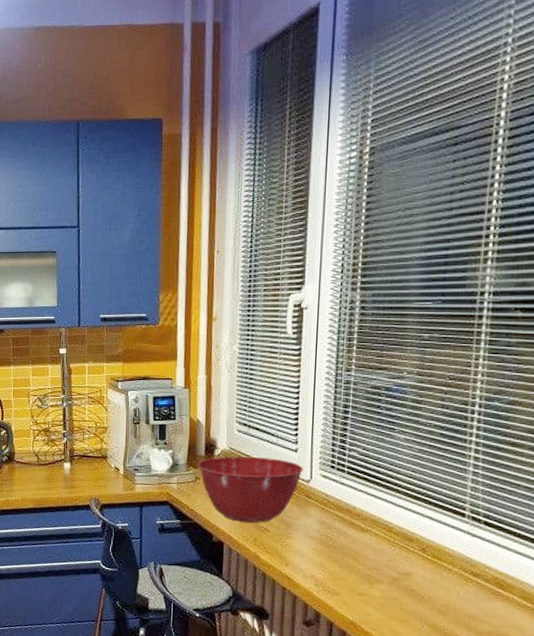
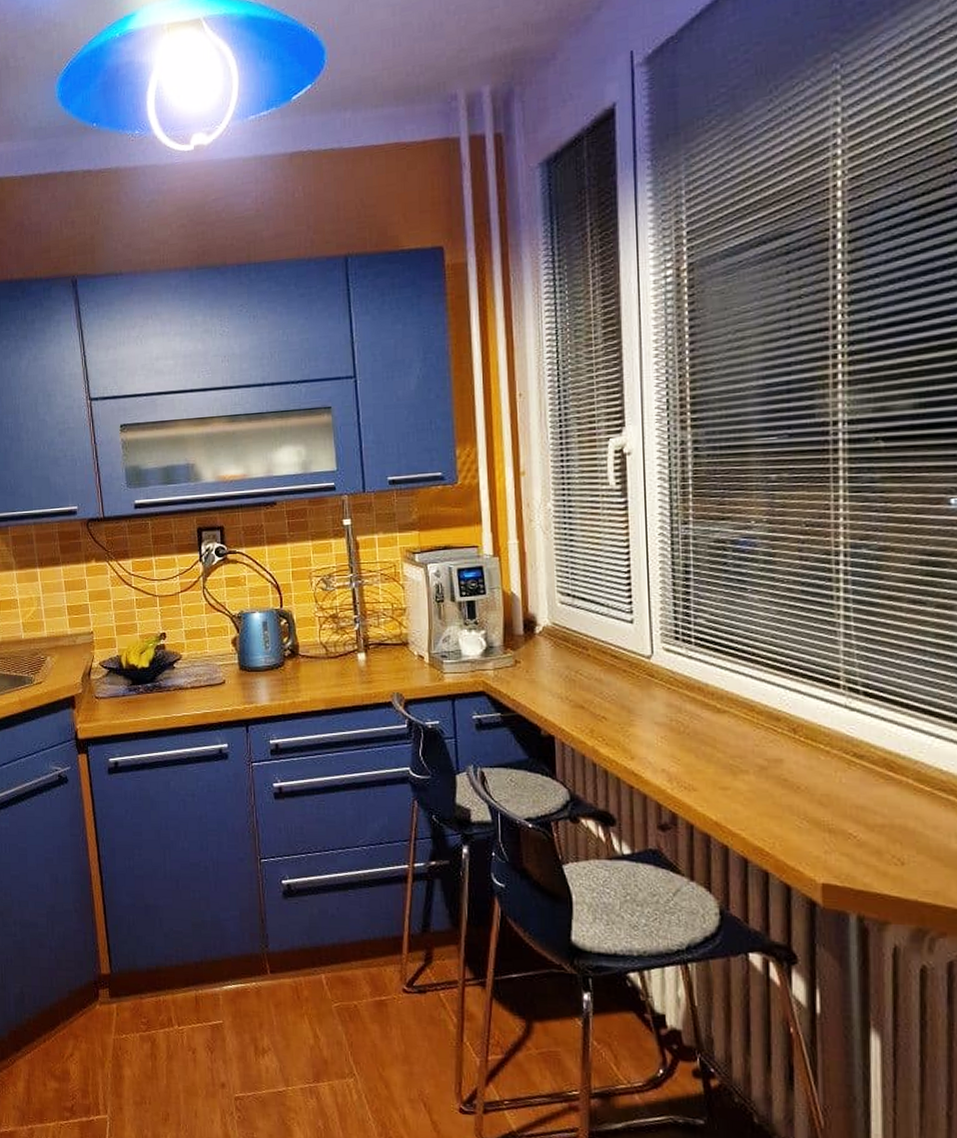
mixing bowl: present [197,456,304,523] -> none [516,632,642,710]

